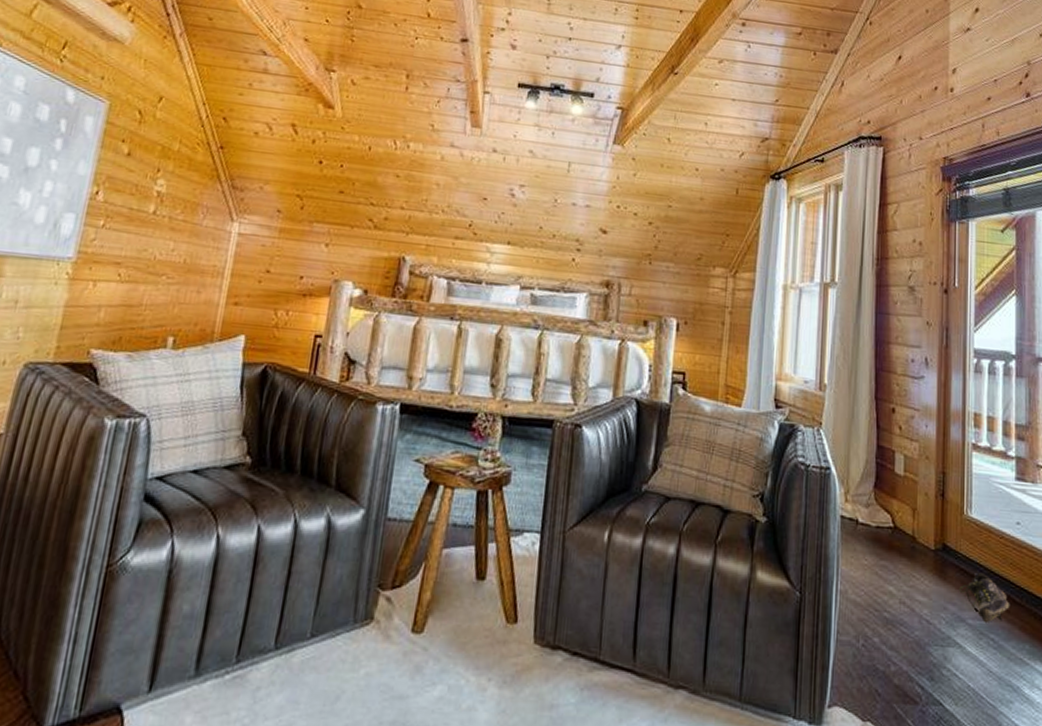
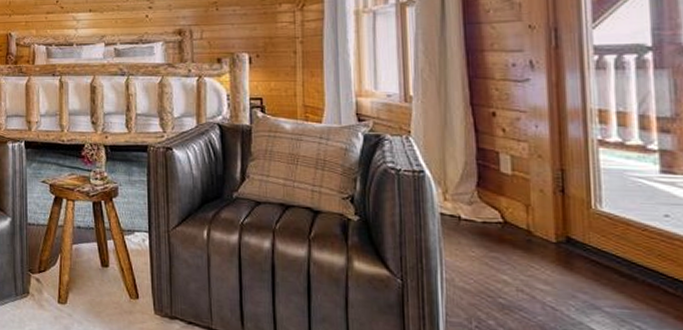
shoe: present [959,572,1010,624] -> none [591,263,661,312]

